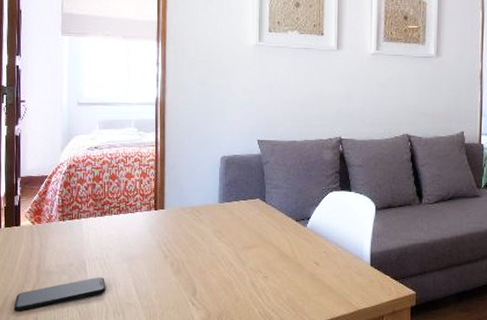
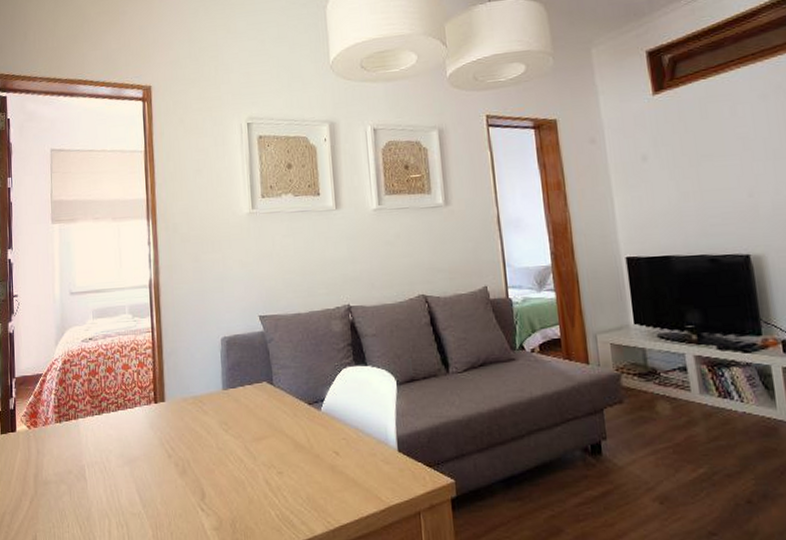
smartphone: present [13,277,106,312] -> none [11,484,108,531]

